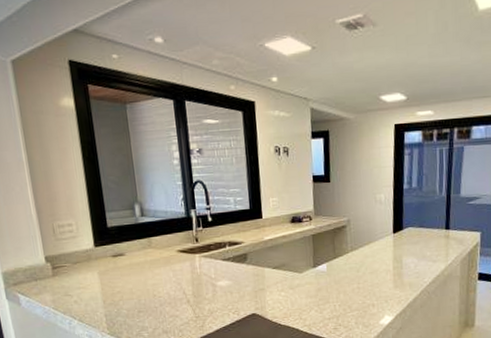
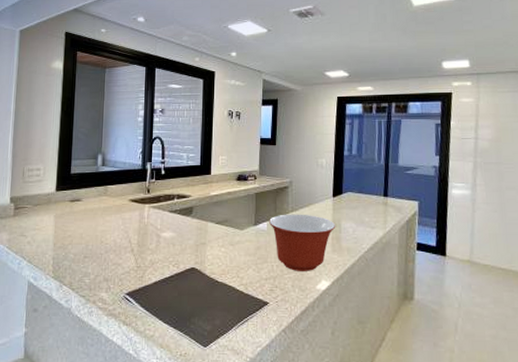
mixing bowl: none [328,252,398,309] -> present [269,214,336,271]

